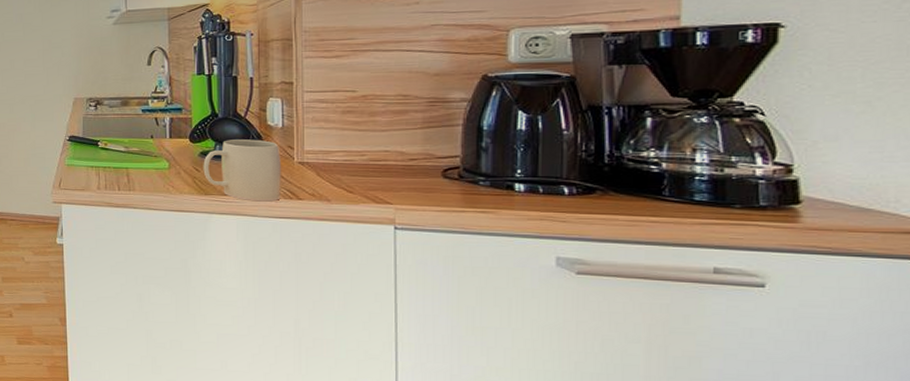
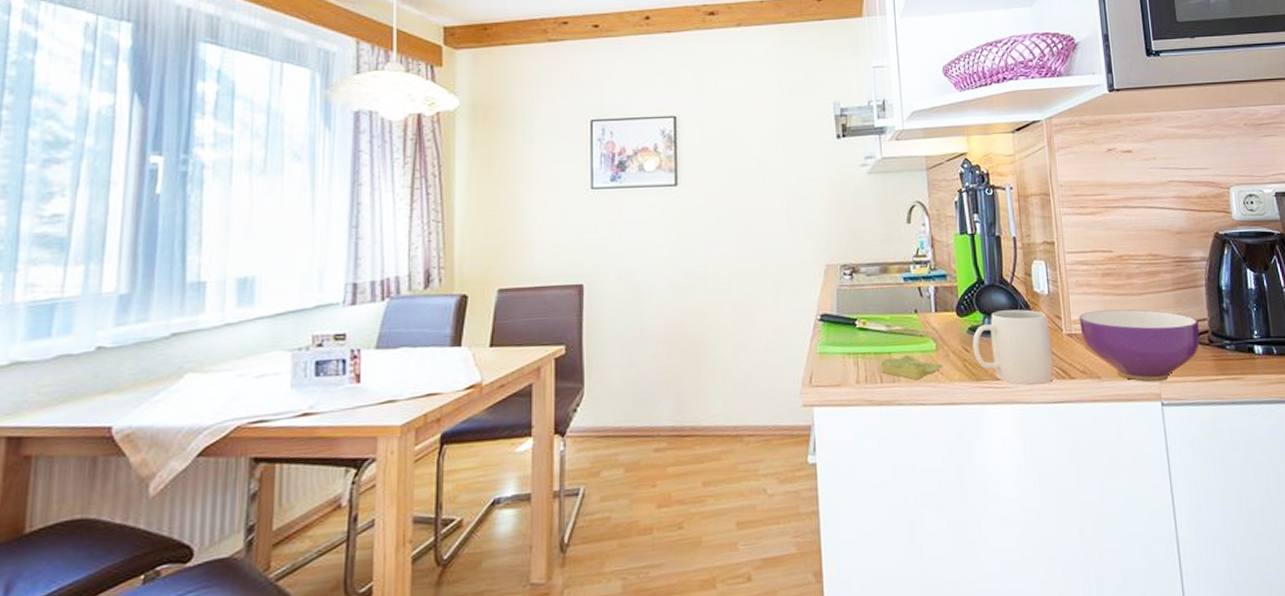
sponge: none [119,171,175,190] -> present [881,355,944,380]
bowl: none [313,143,449,209] -> present [1079,309,1200,383]

